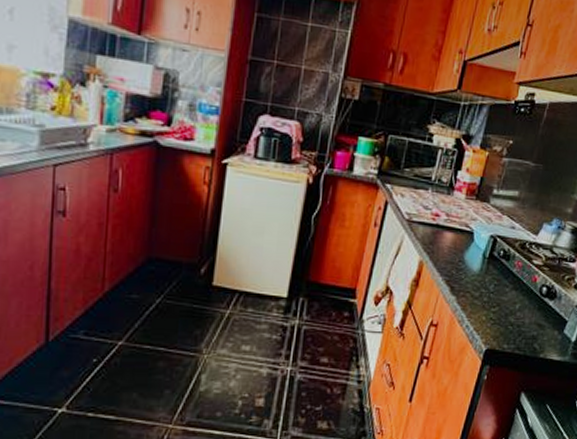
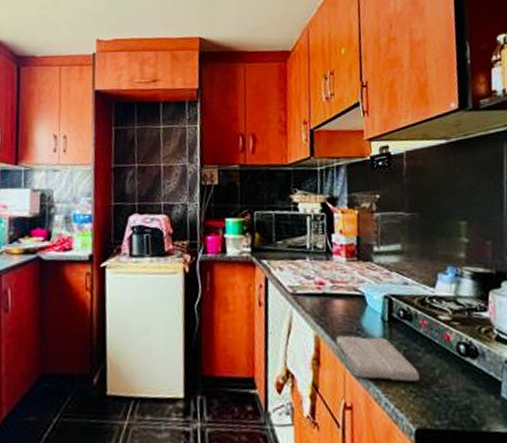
washcloth: none [436,264,502,311] -> present [335,335,420,382]

